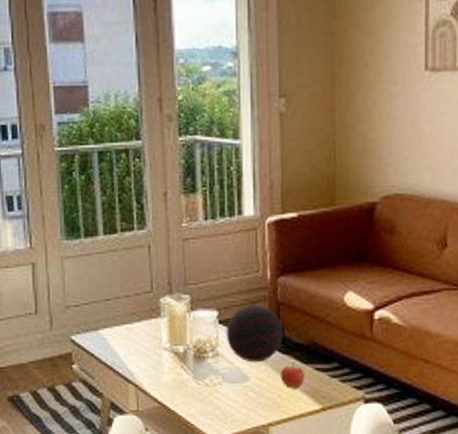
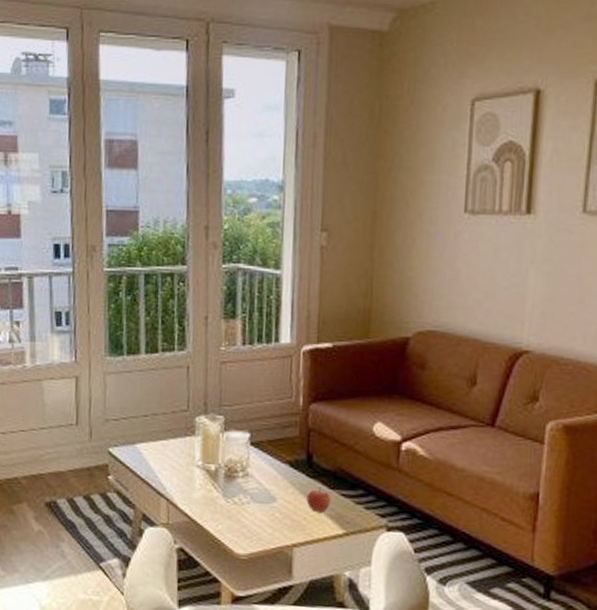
decorative orb: present [226,304,284,363] -> none [256,428,312,485]

